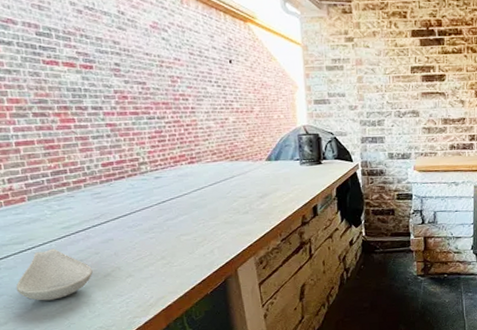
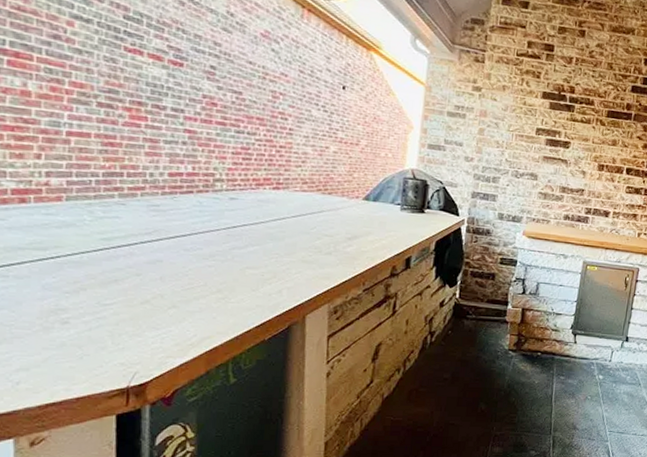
spoon rest: present [16,248,93,301] -> none [22,261,128,324]

